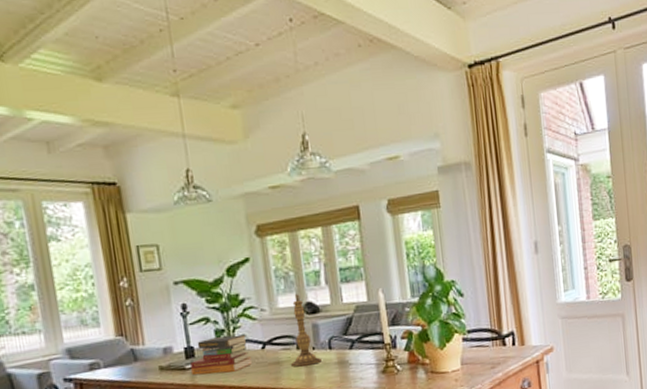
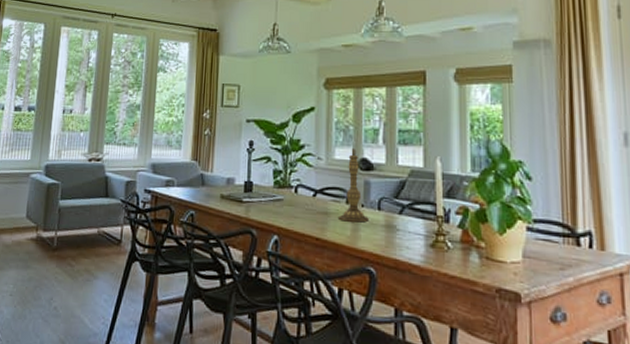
books: present [191,334,253,376] -> none [247,177,303,213]

